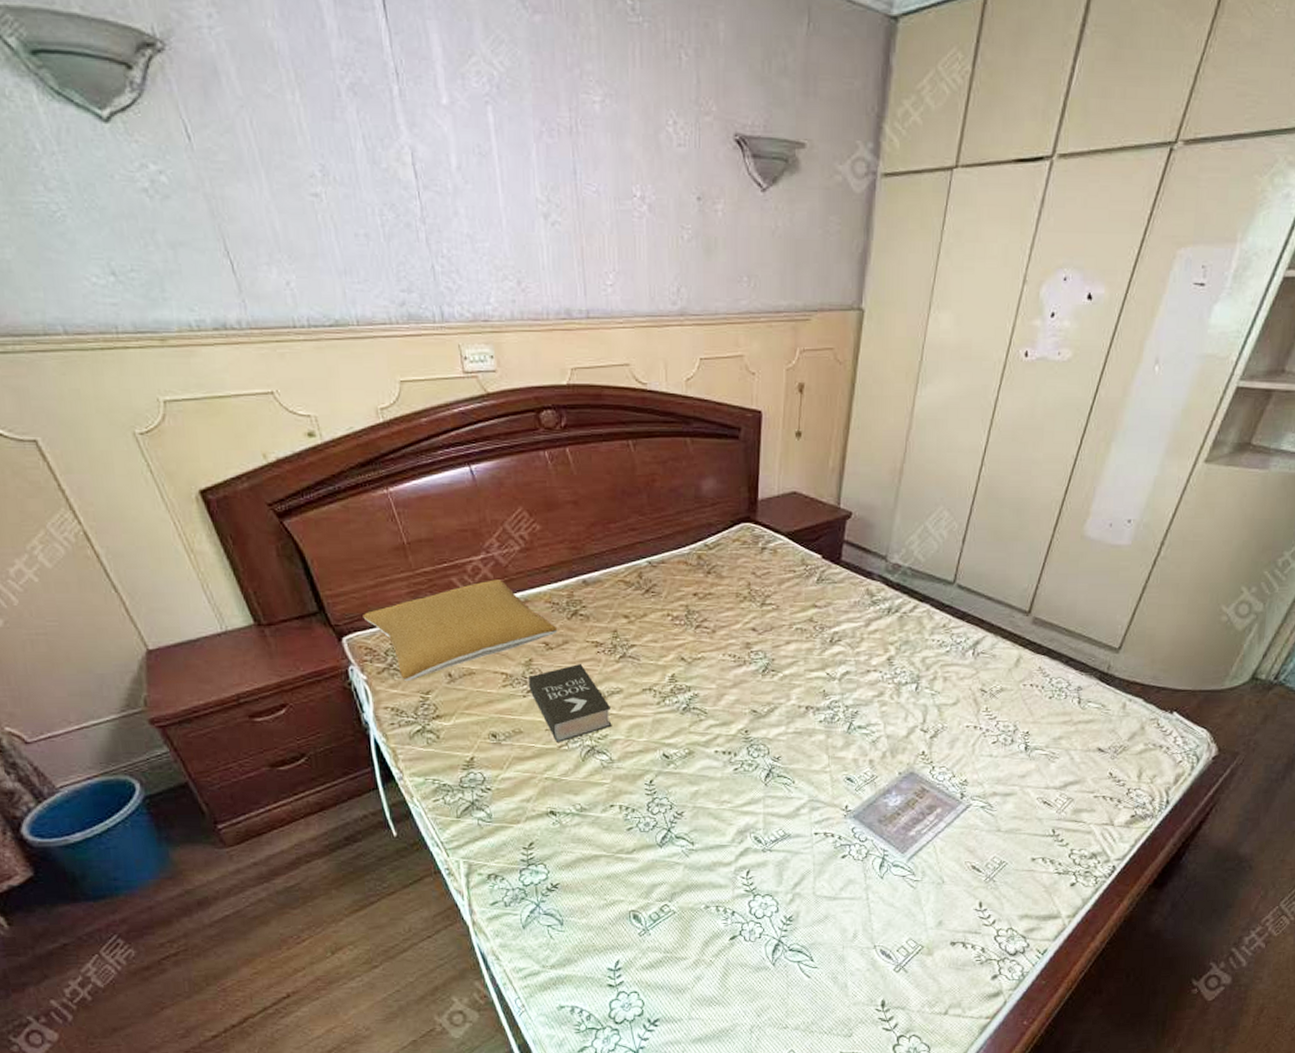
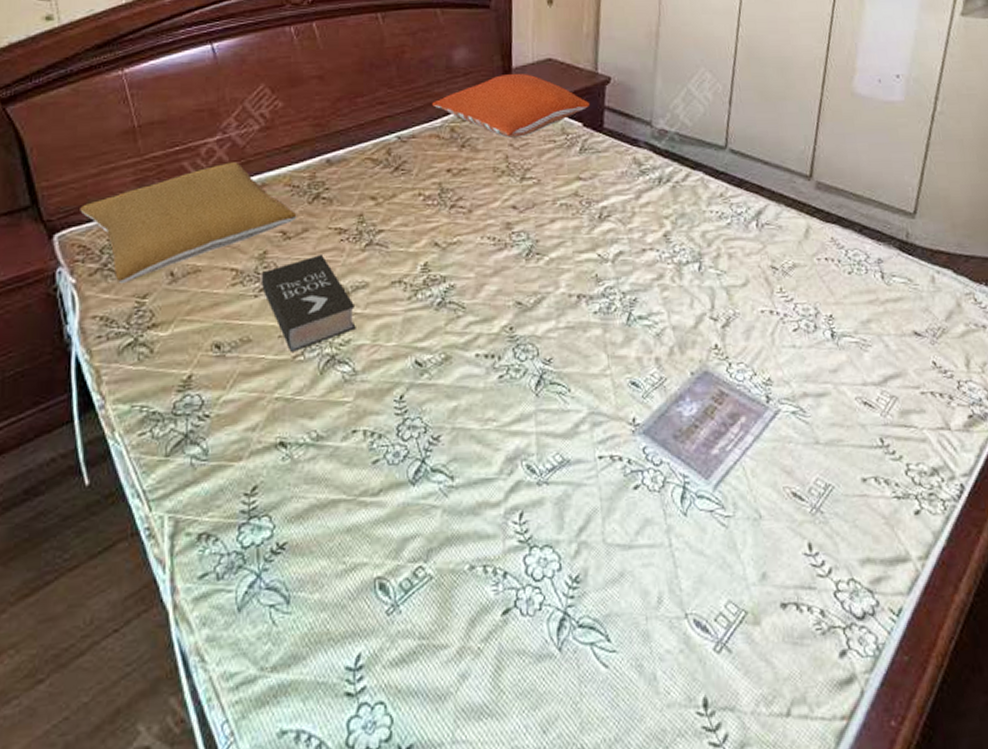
pillow: none [681,505,831,566] -> present [432,73,591,138]

